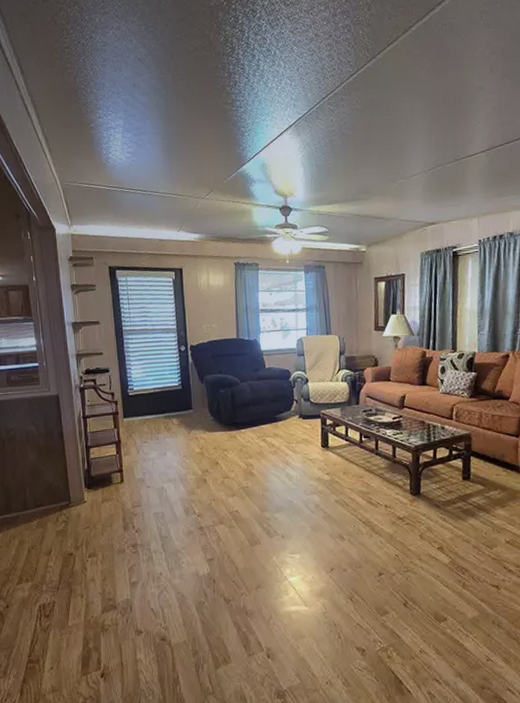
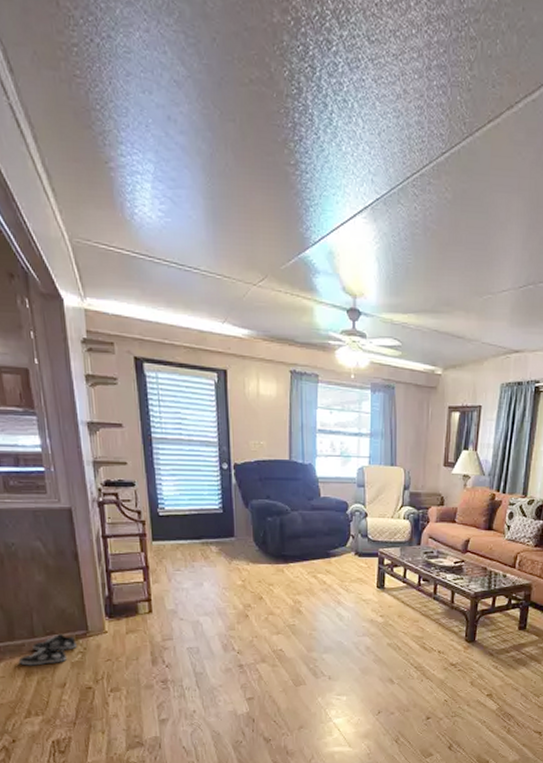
shoe: none [13,505,61,536] -> present [18,633,77,666]

